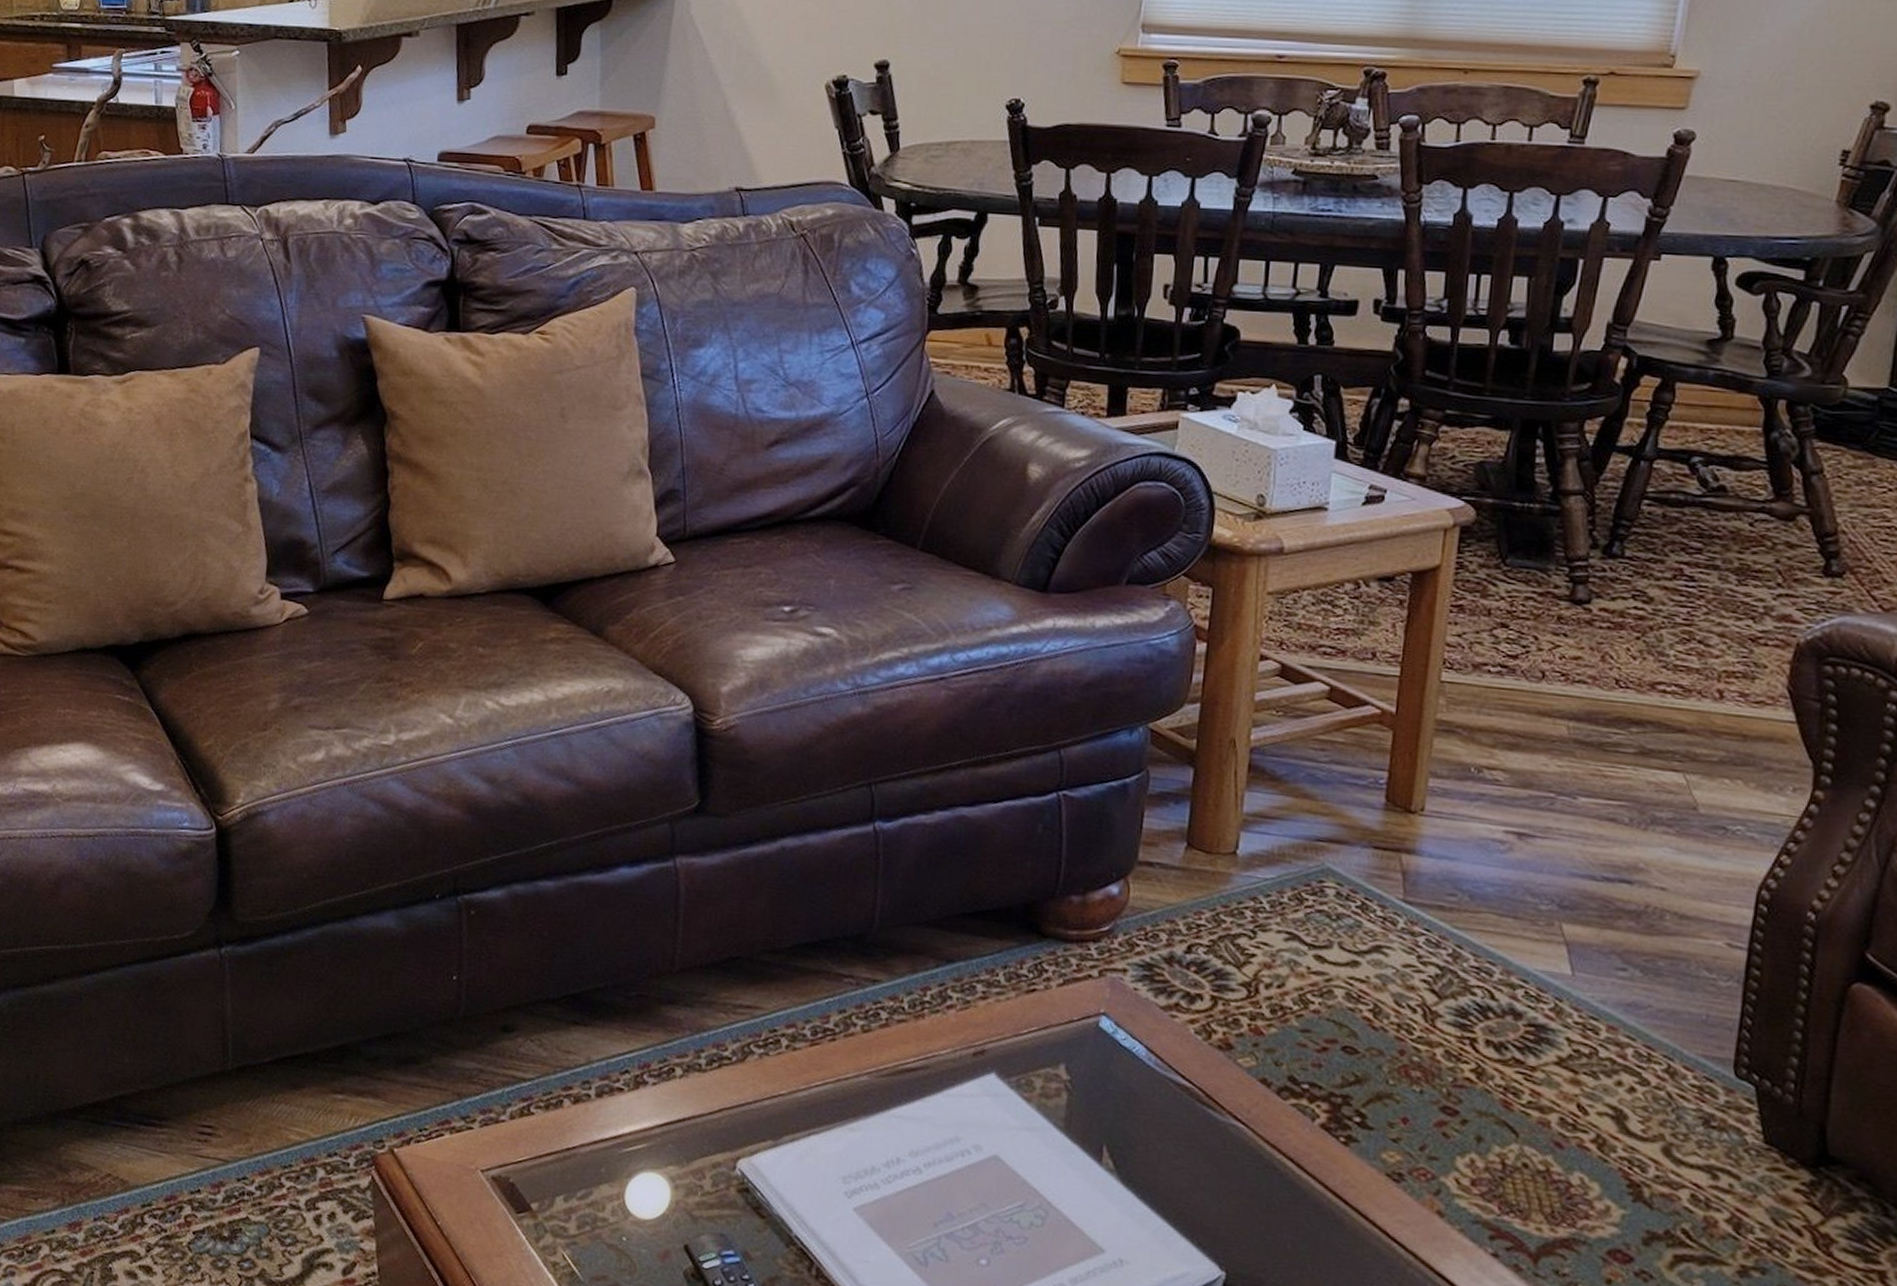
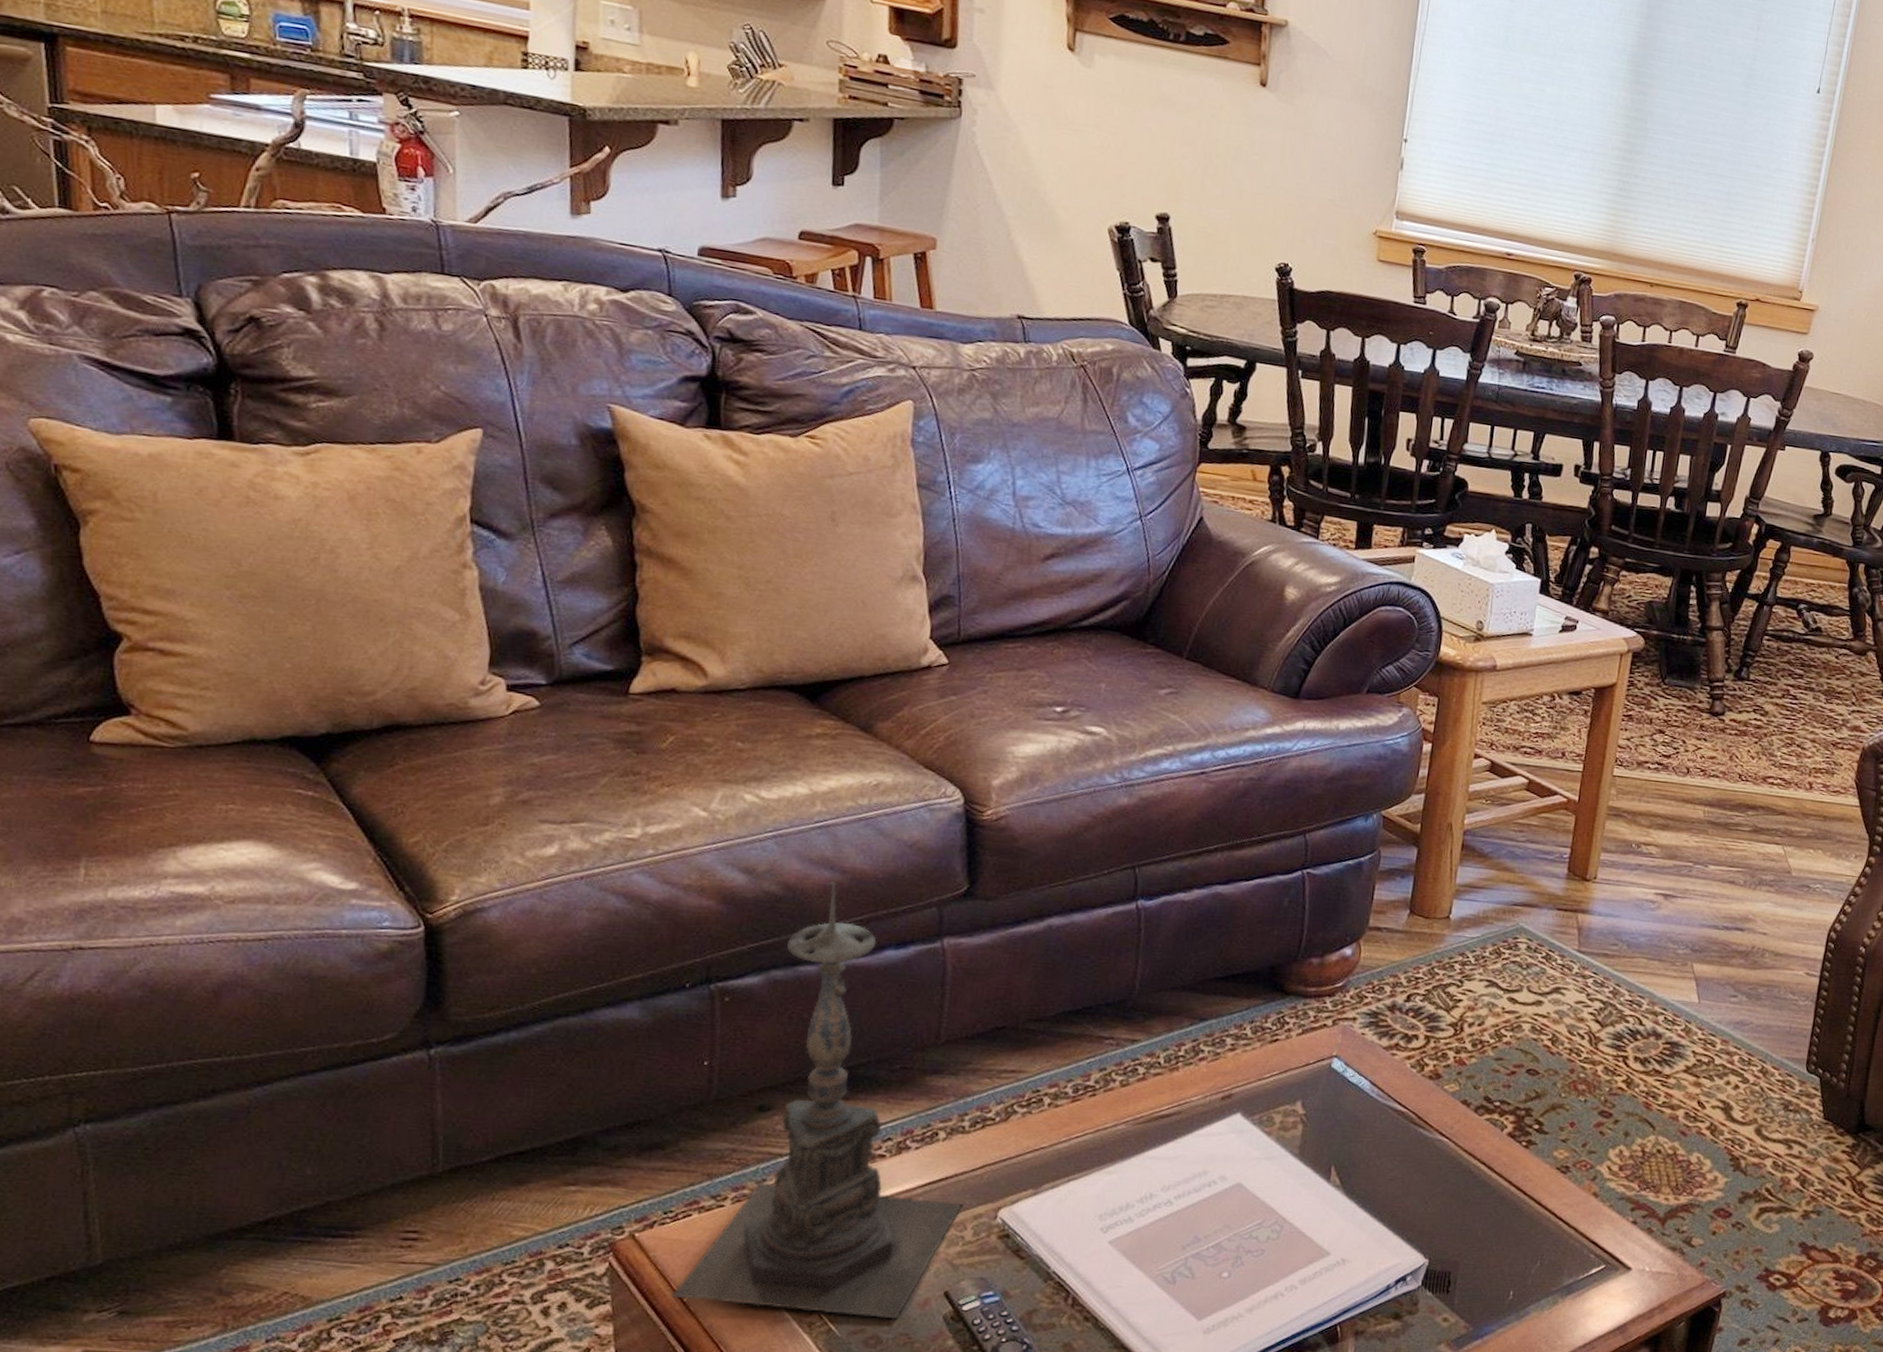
candle holder: none [426,793,702,1269] -> present [671,881,964,1319]

